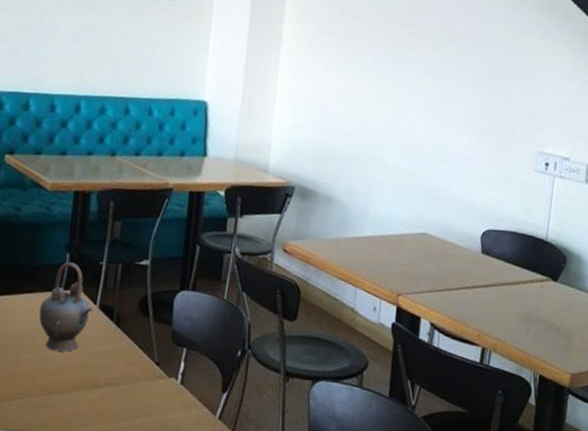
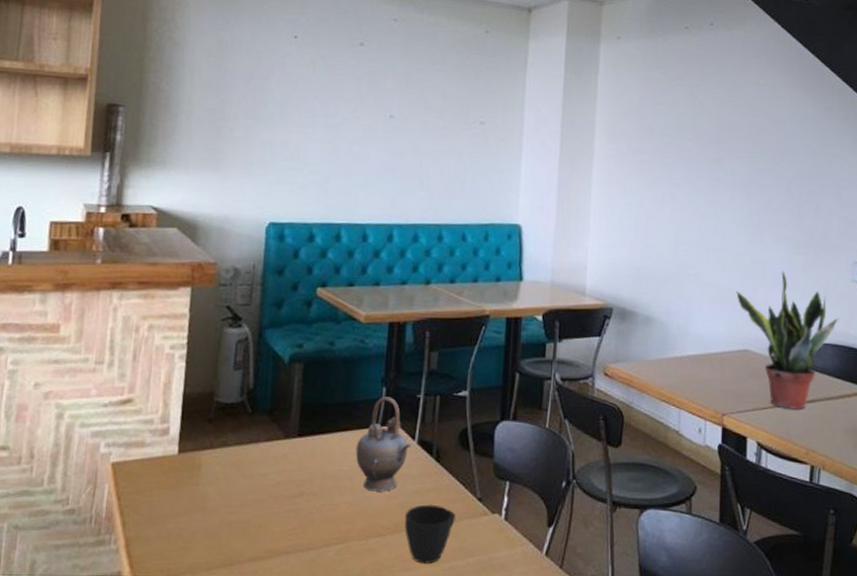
cup: none [84,366,134,421] -> present [404,504,456,564]
potted plant: none [418,157,521,294] -> present [736,270,840,410]

